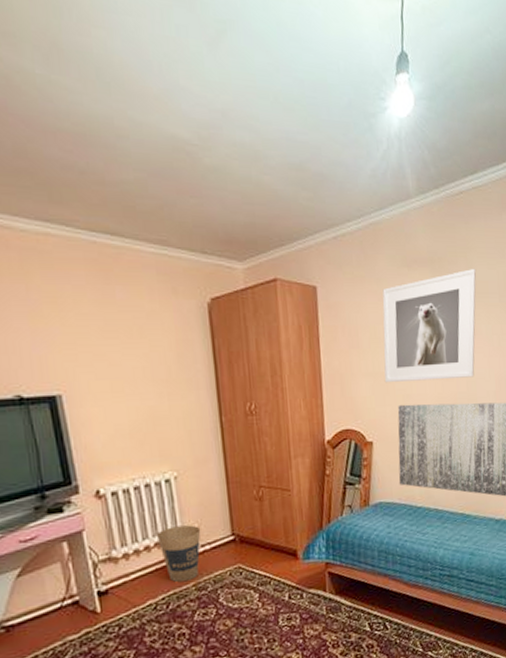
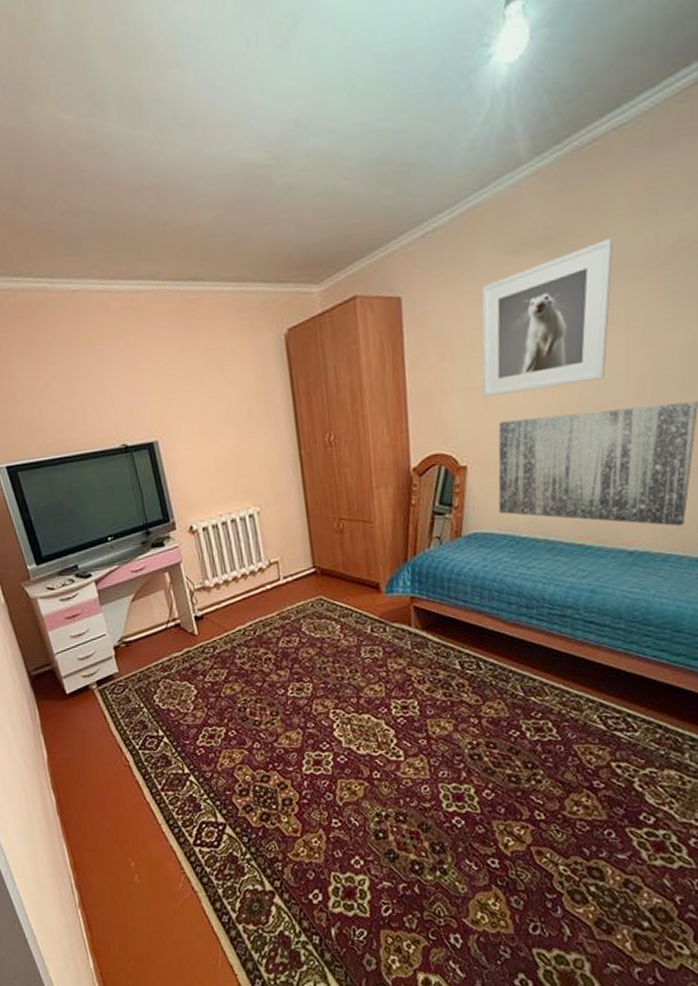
trash can: present [156,525,201,583] -> none [242,557,283,612]

